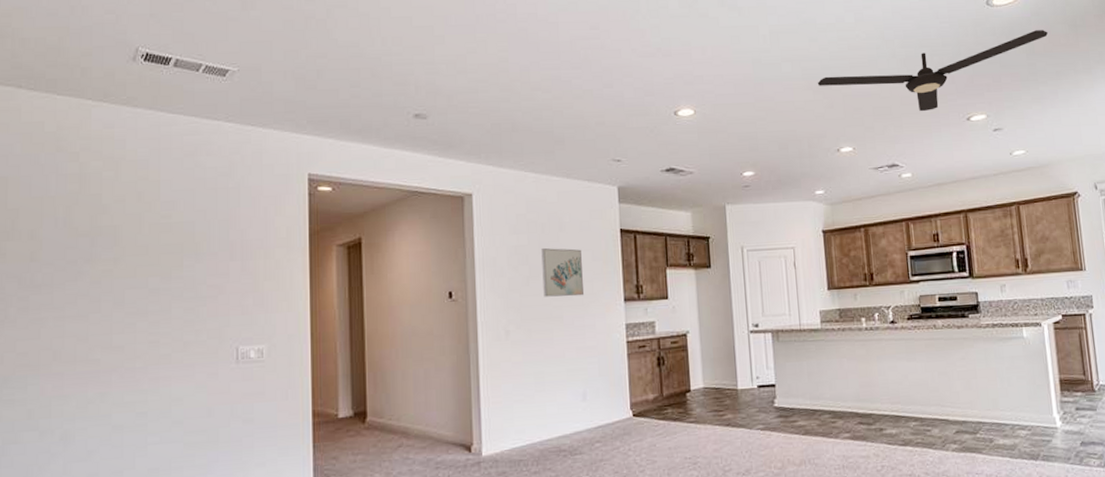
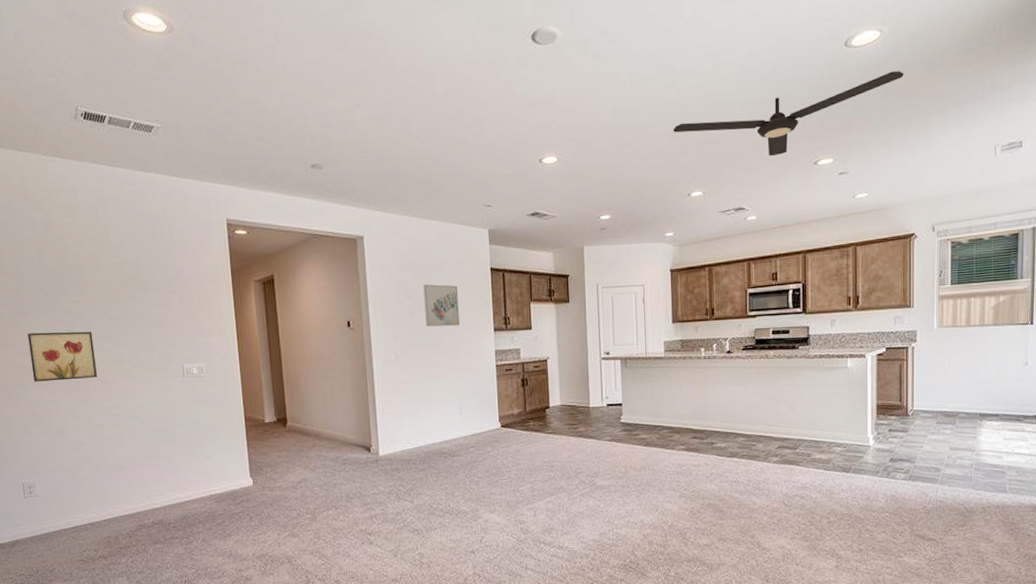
wall art: none [35,307,123,372] -> present [27,331,97,382]

